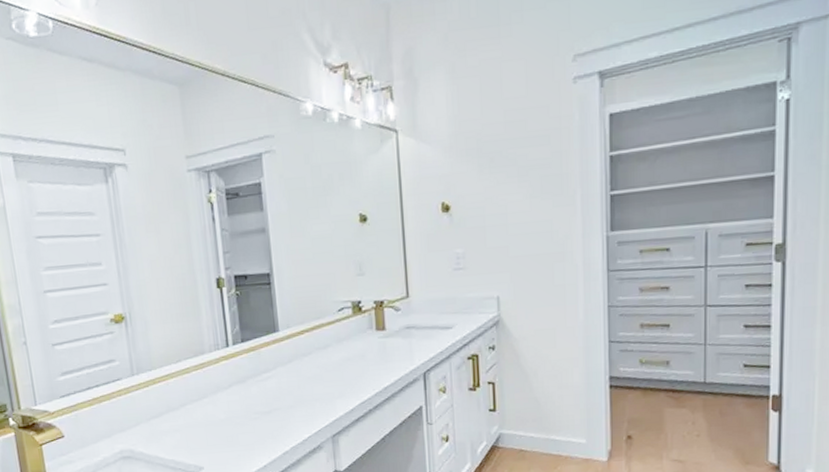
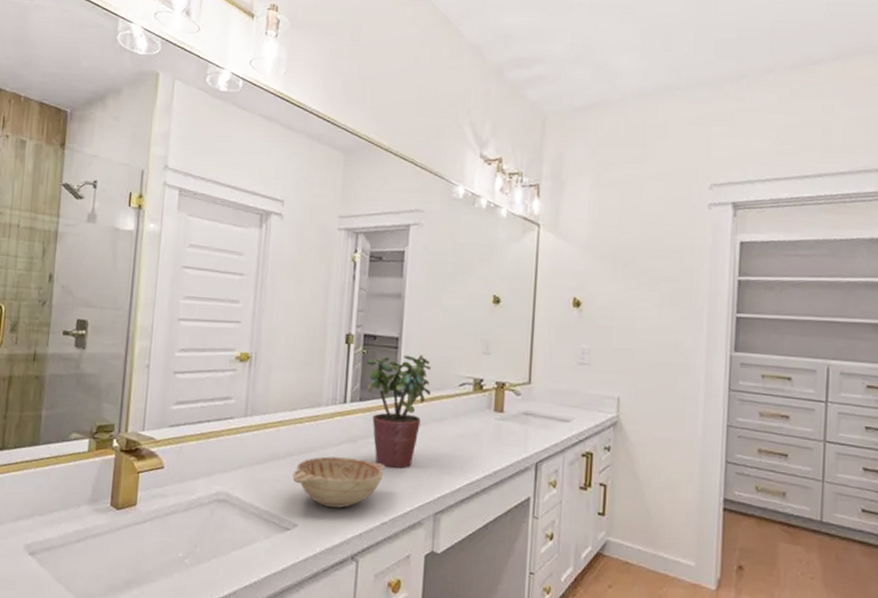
decorative bowl: none [190,397,278,447] -> present [292,456,386,508]
potted plant: none [242,286,310,401] -> present [366,354,432,468]

